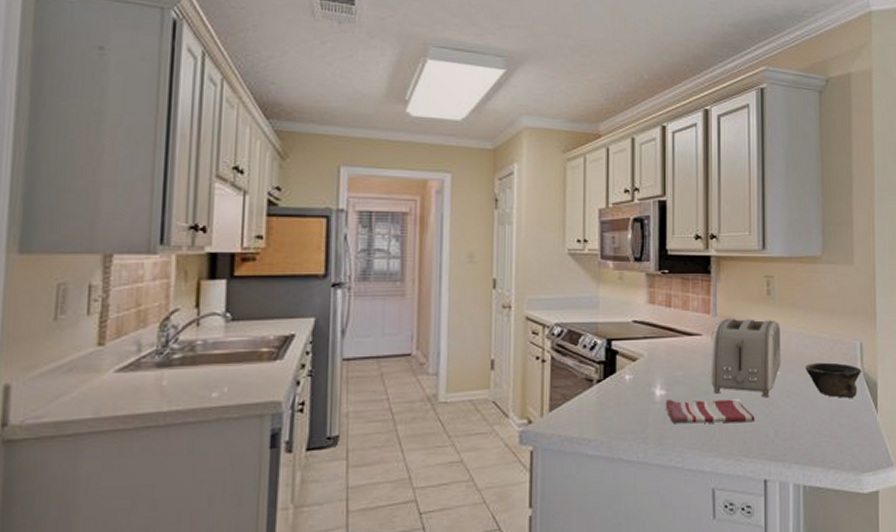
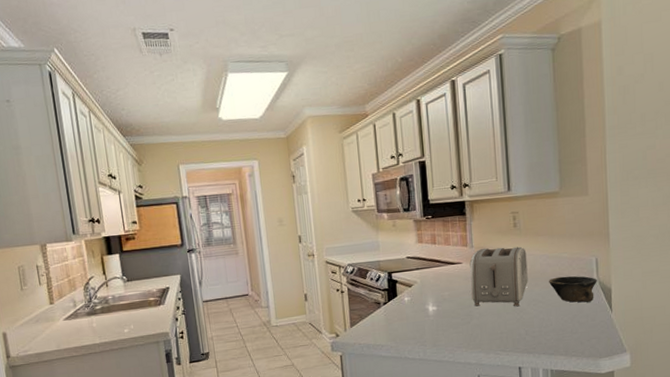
dish towel: present [665,398,755,424] -> none [437,309,509,330]

